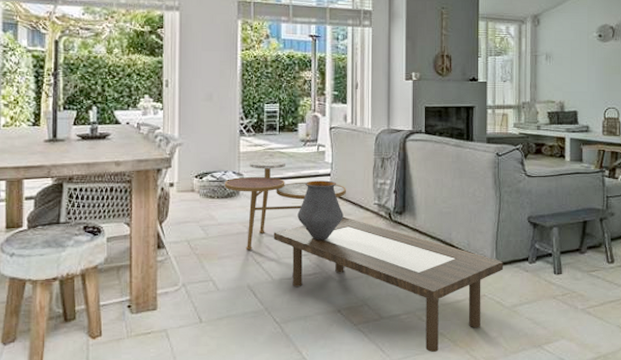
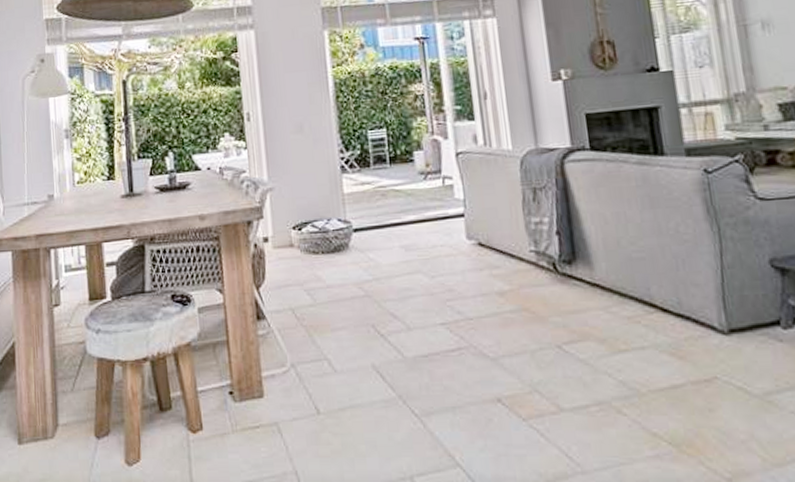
side table: present [224,160,346,251] -> none [329,200,489,320]
coffee table: present [273,216,504,353] -> none [397,270,742,462]
vase: present [297,180,344,241] -> none [426,223,489,304]

